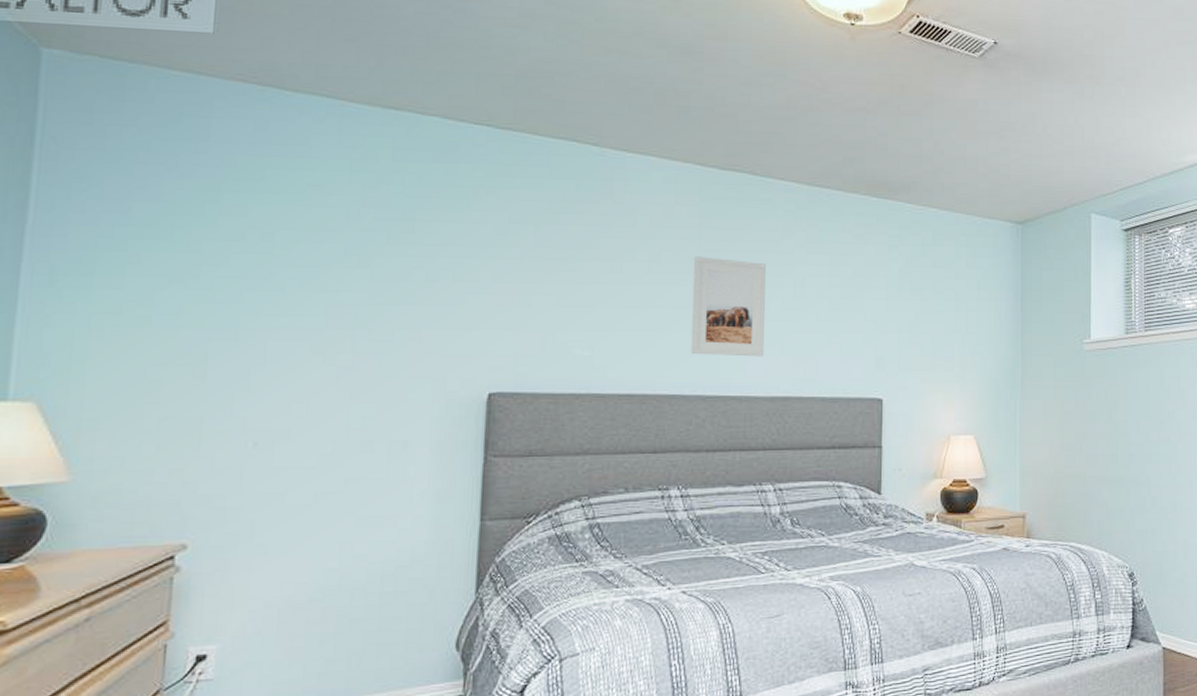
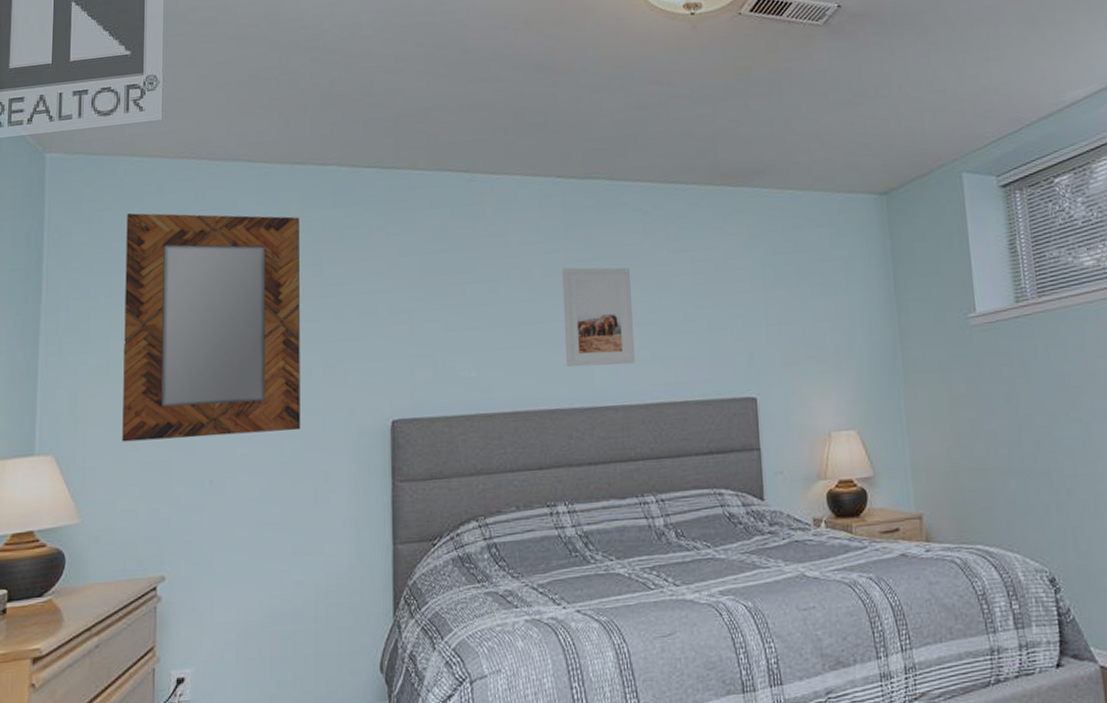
home mirror: none [136,133,389,396] -> present [122,213,300,442]

